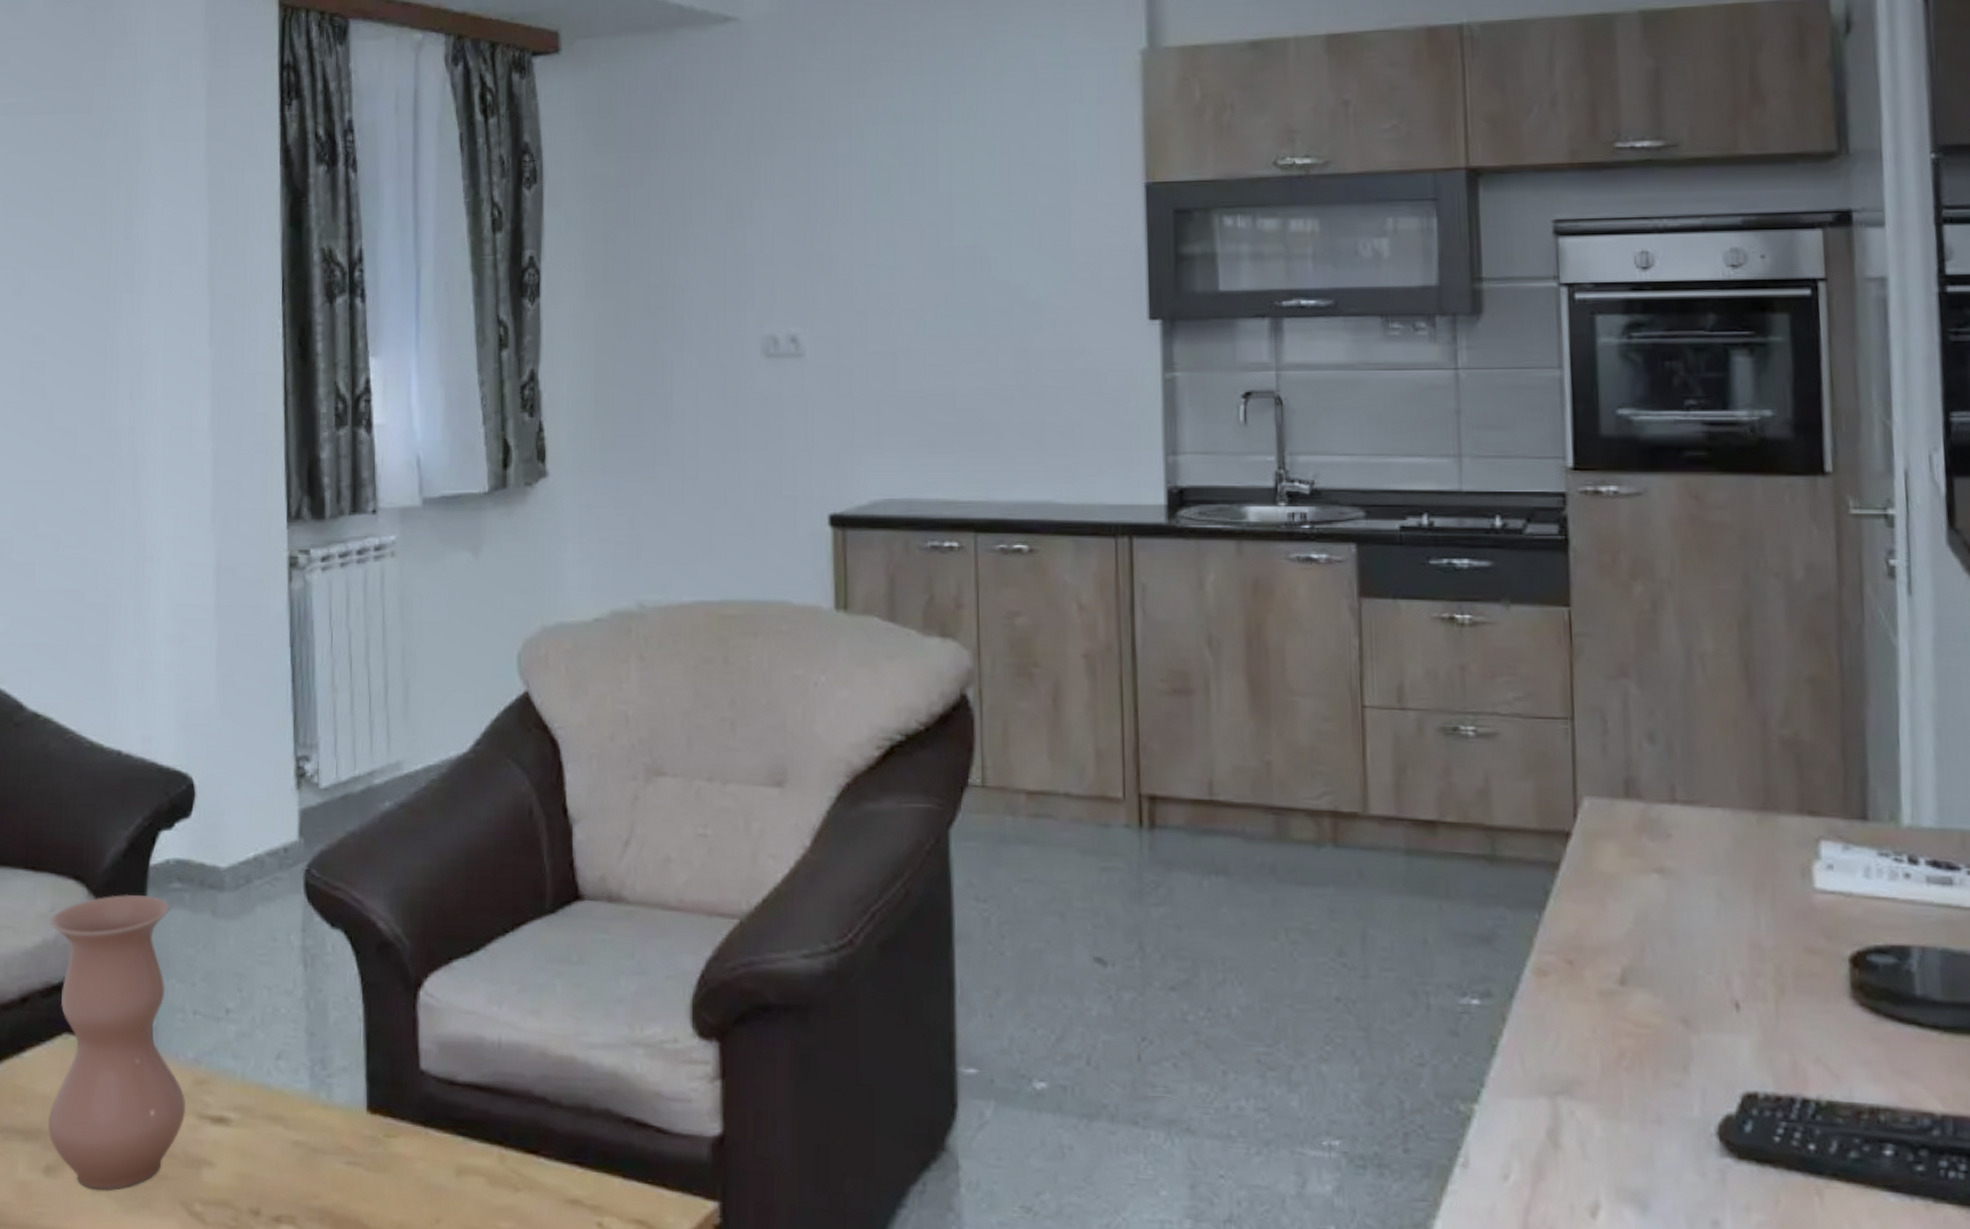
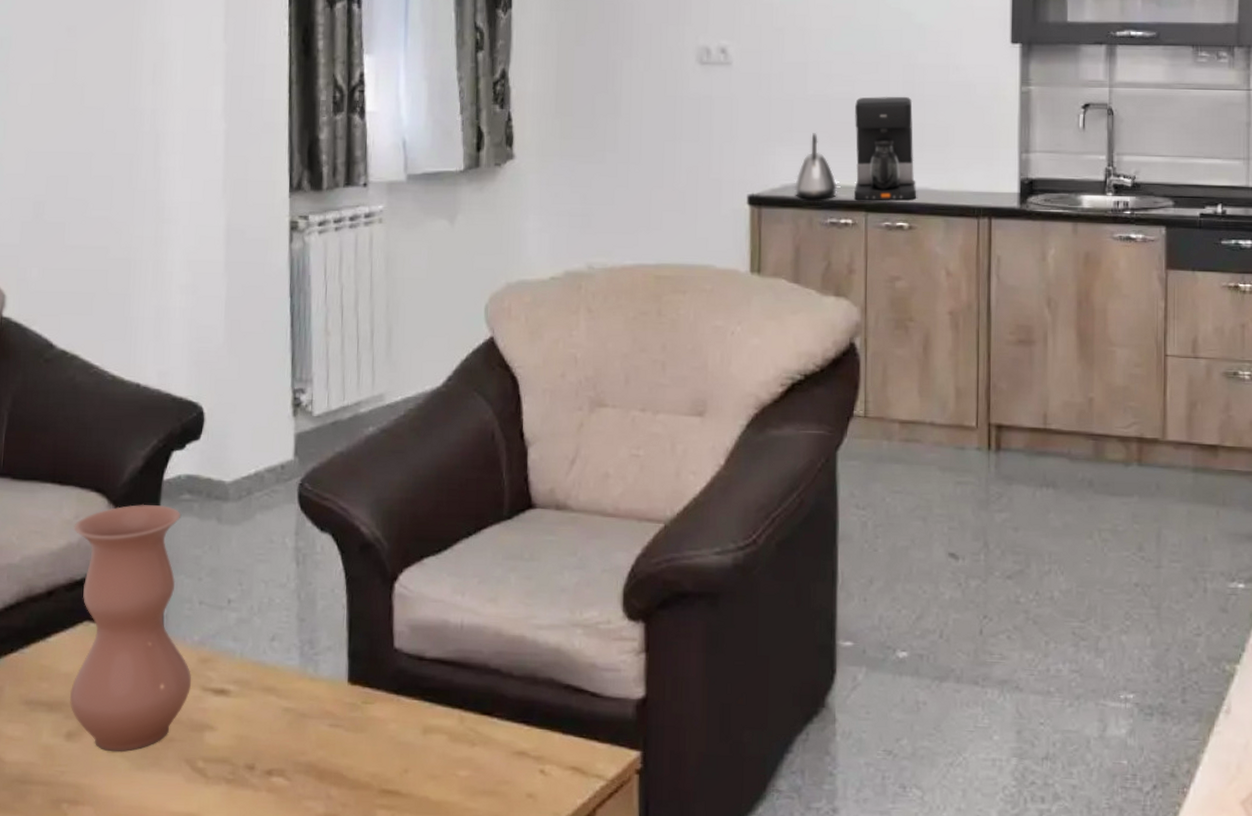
kettle: none [886,437,938,522] -> present [795,133,837,202]
coffee maker: none [957,389,1037,520] -> present [854,96,916,203]

